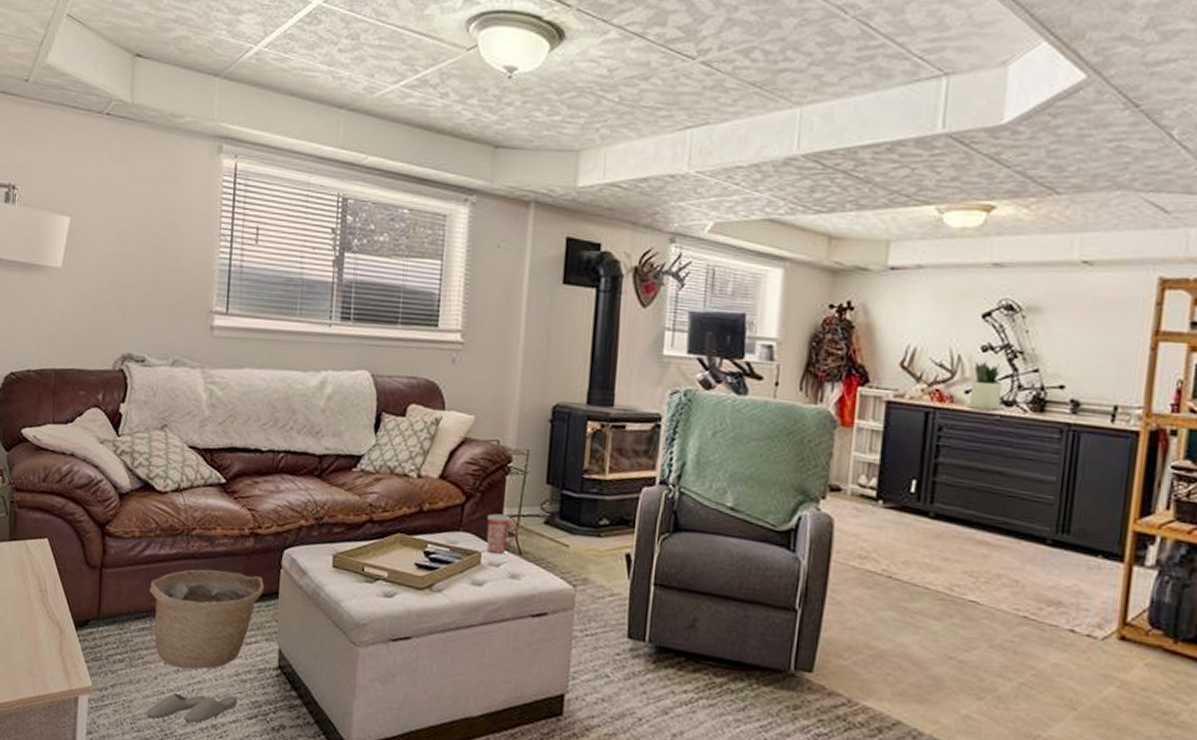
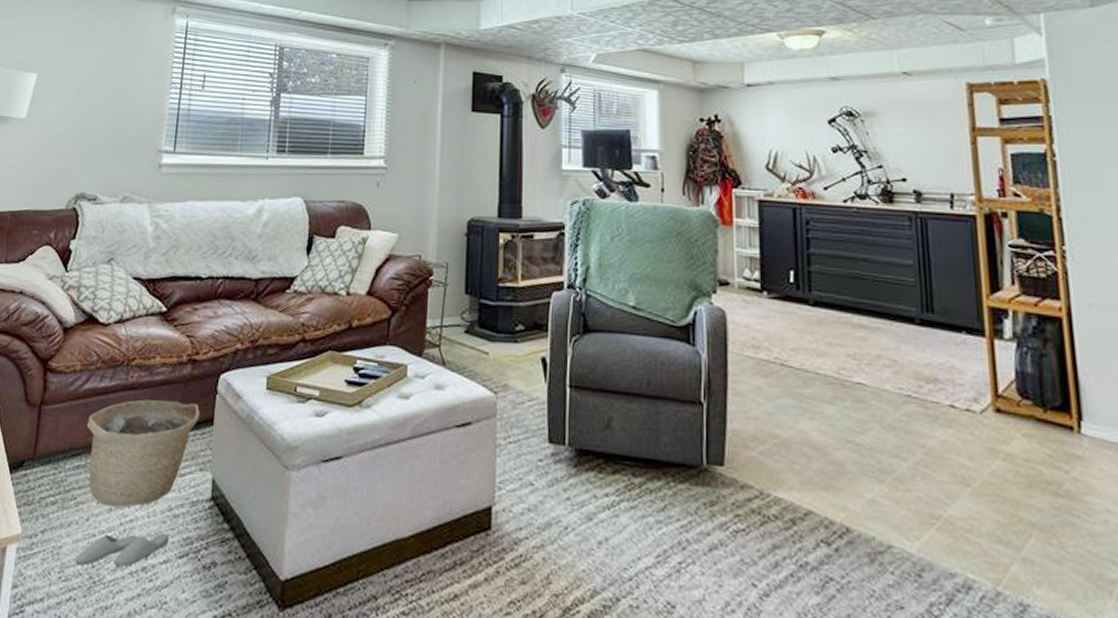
mug: present [486,513,518,554] -> none [412,326,441,365]
planter: present [966,361,1003,411] -> none [827,161,858,205]

